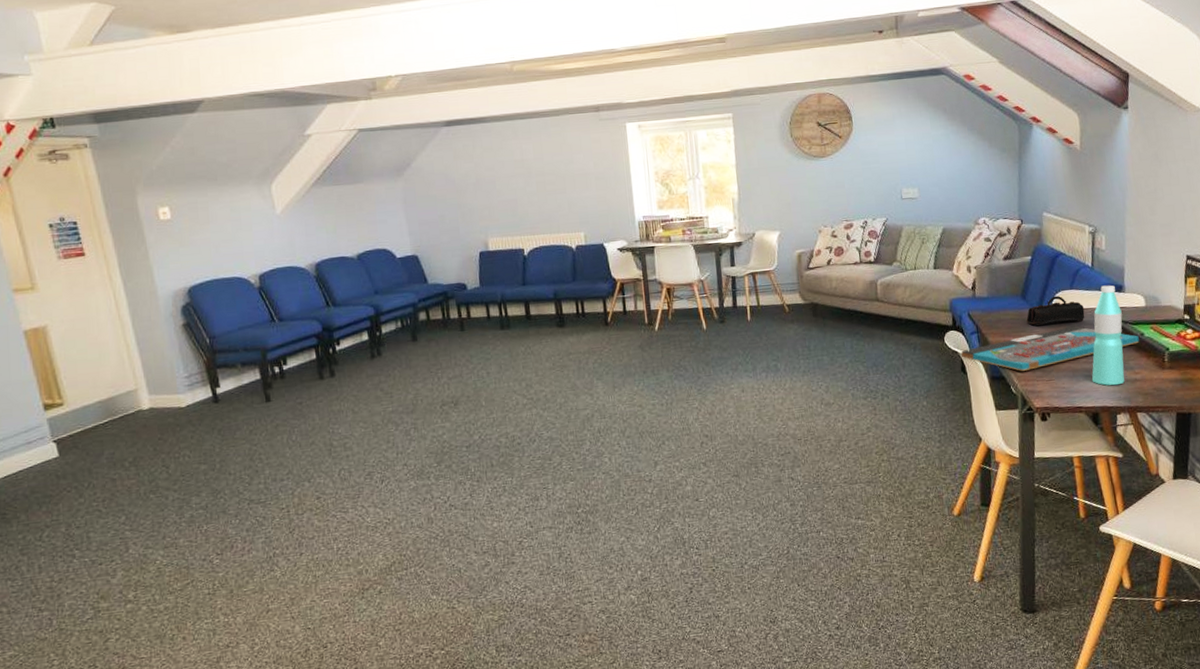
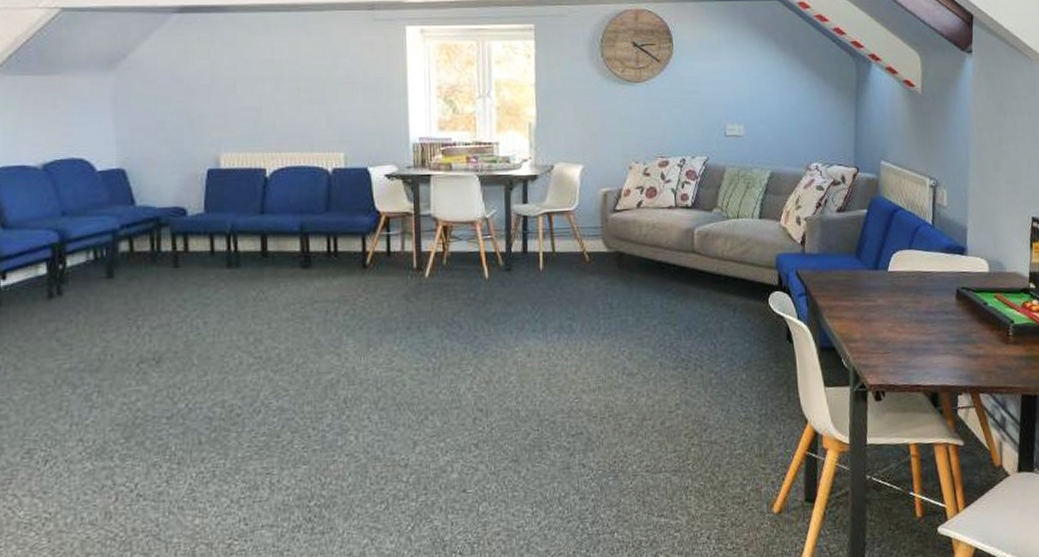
board game: present [961,326,1139,371] -> none [787,291,982,342]
pencil case: present [1026,296,1085,327] -> none [860,256,925,290]
water bottle: present [1091,285,1125,386] -> none [931,246,967,362]

